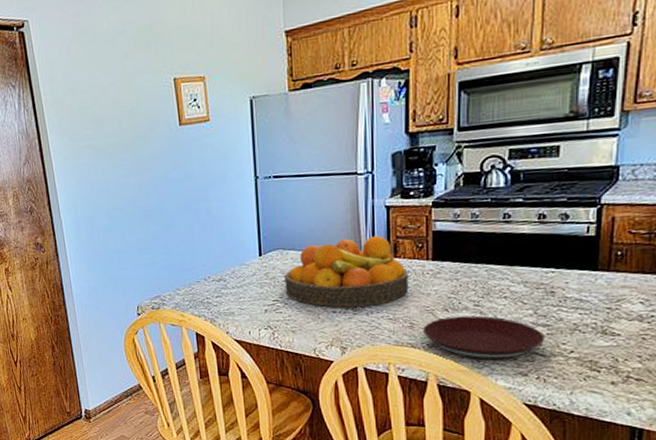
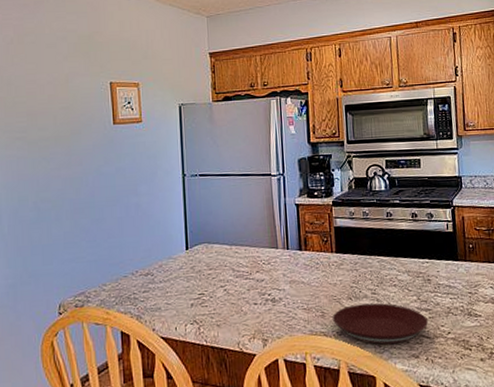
fruit bowl: present [284,235,409,307] -> none [209,230,319,299]

